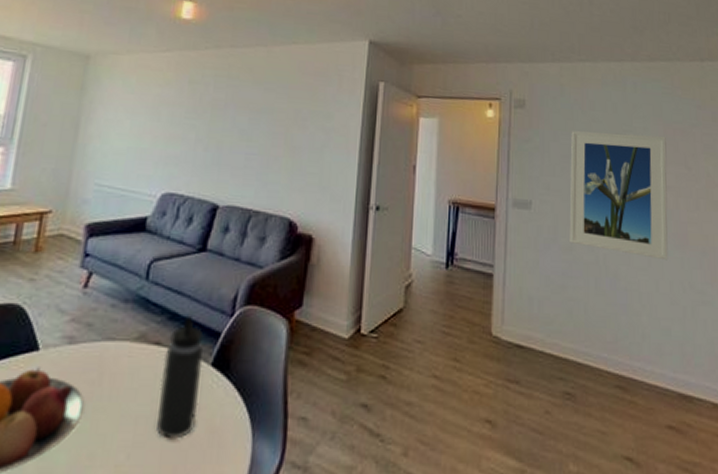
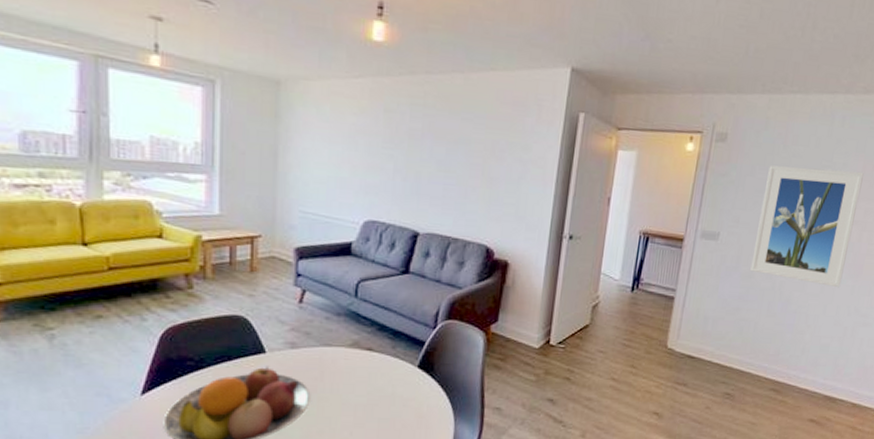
thermos bottle: present [157,315,204,439] -> none [373,327,411,422]

